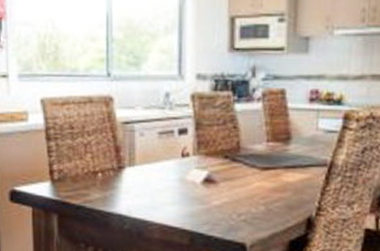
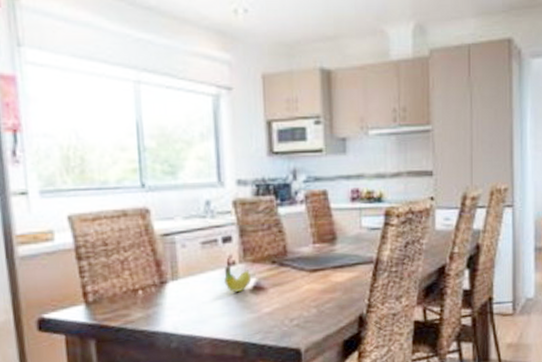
fruit: none [177,156,204,183] -> present [224,265,252,292]

